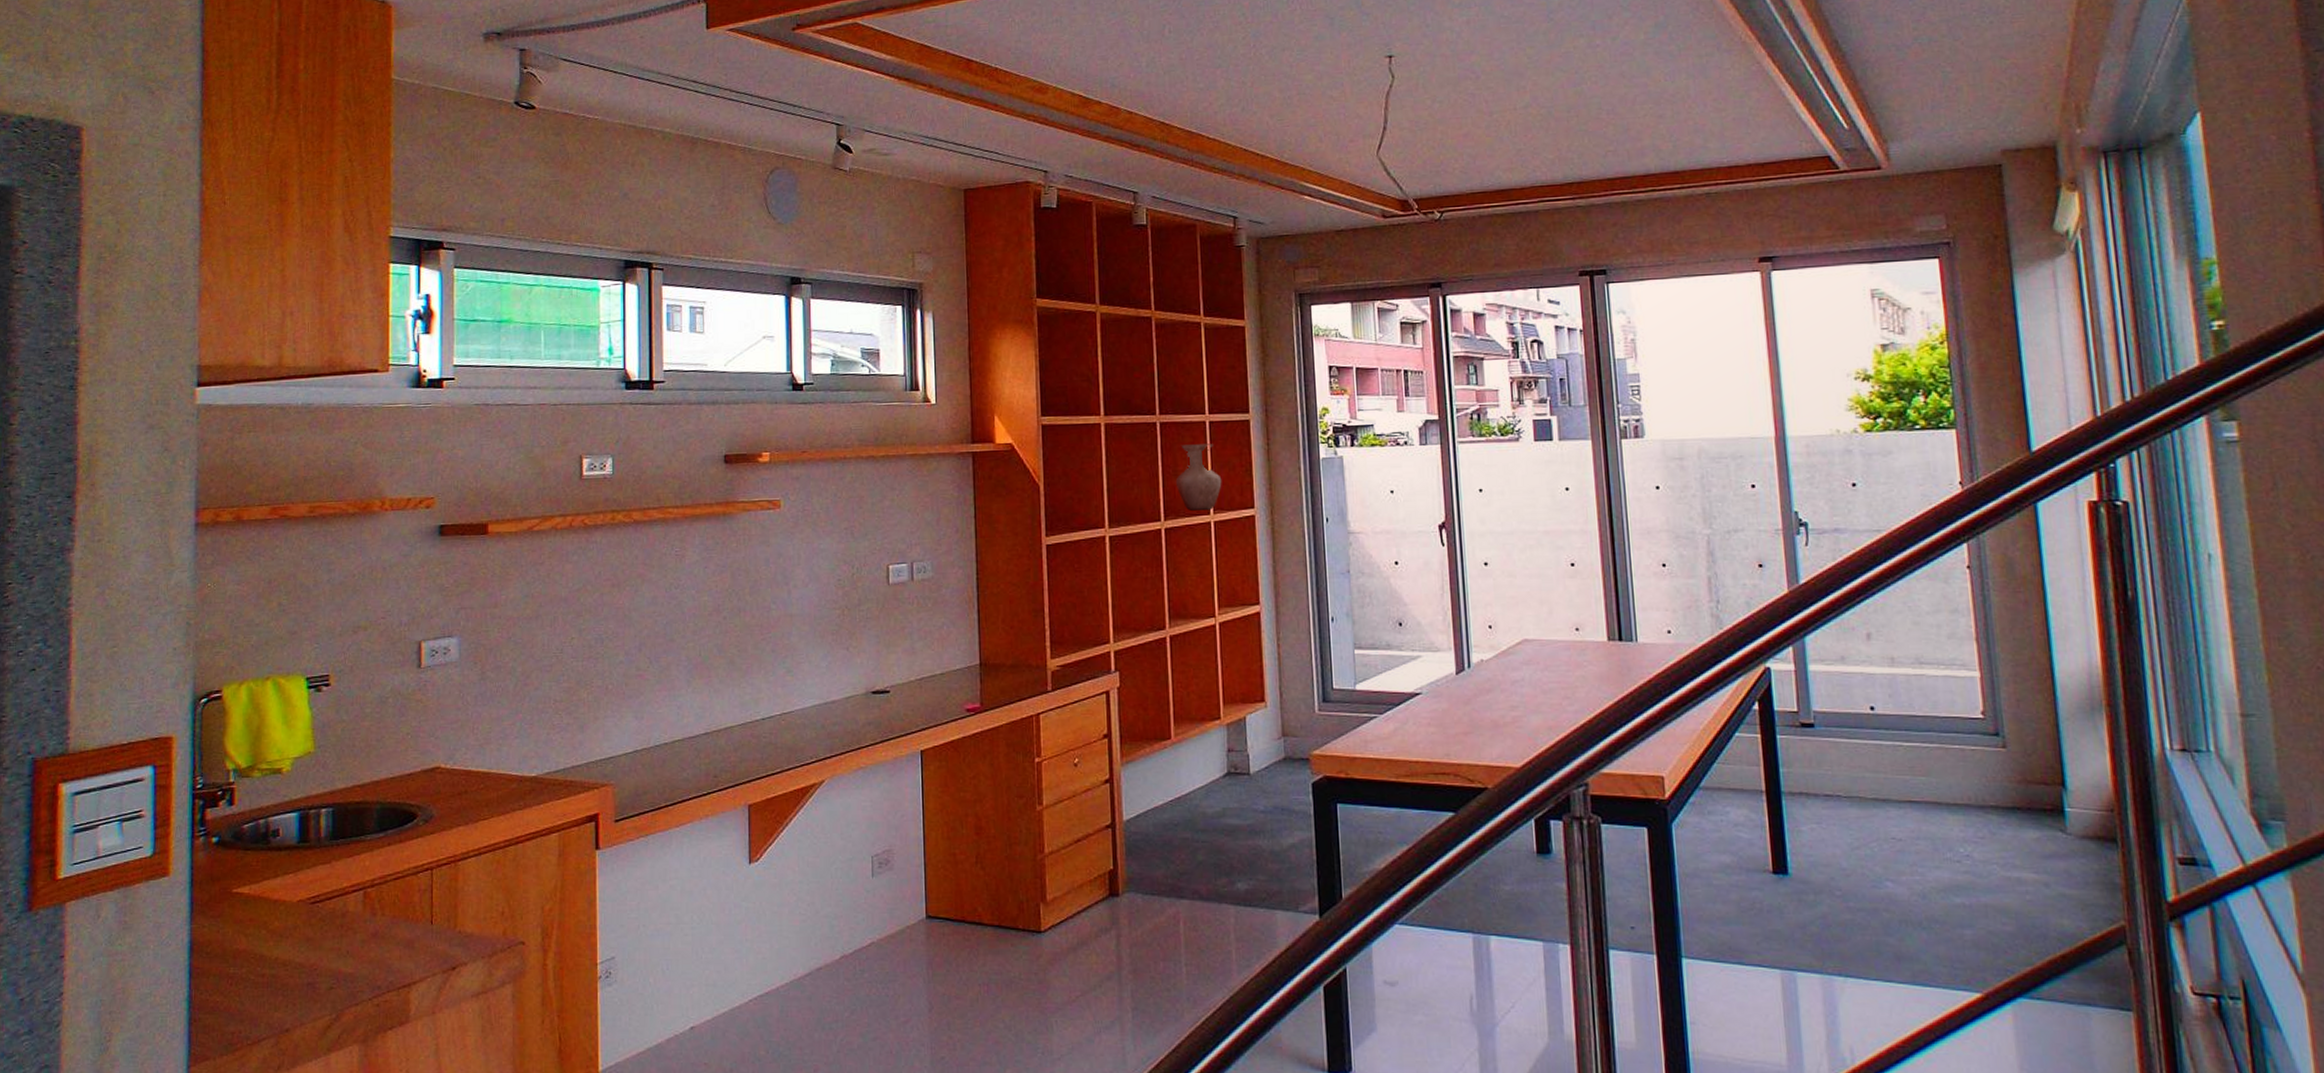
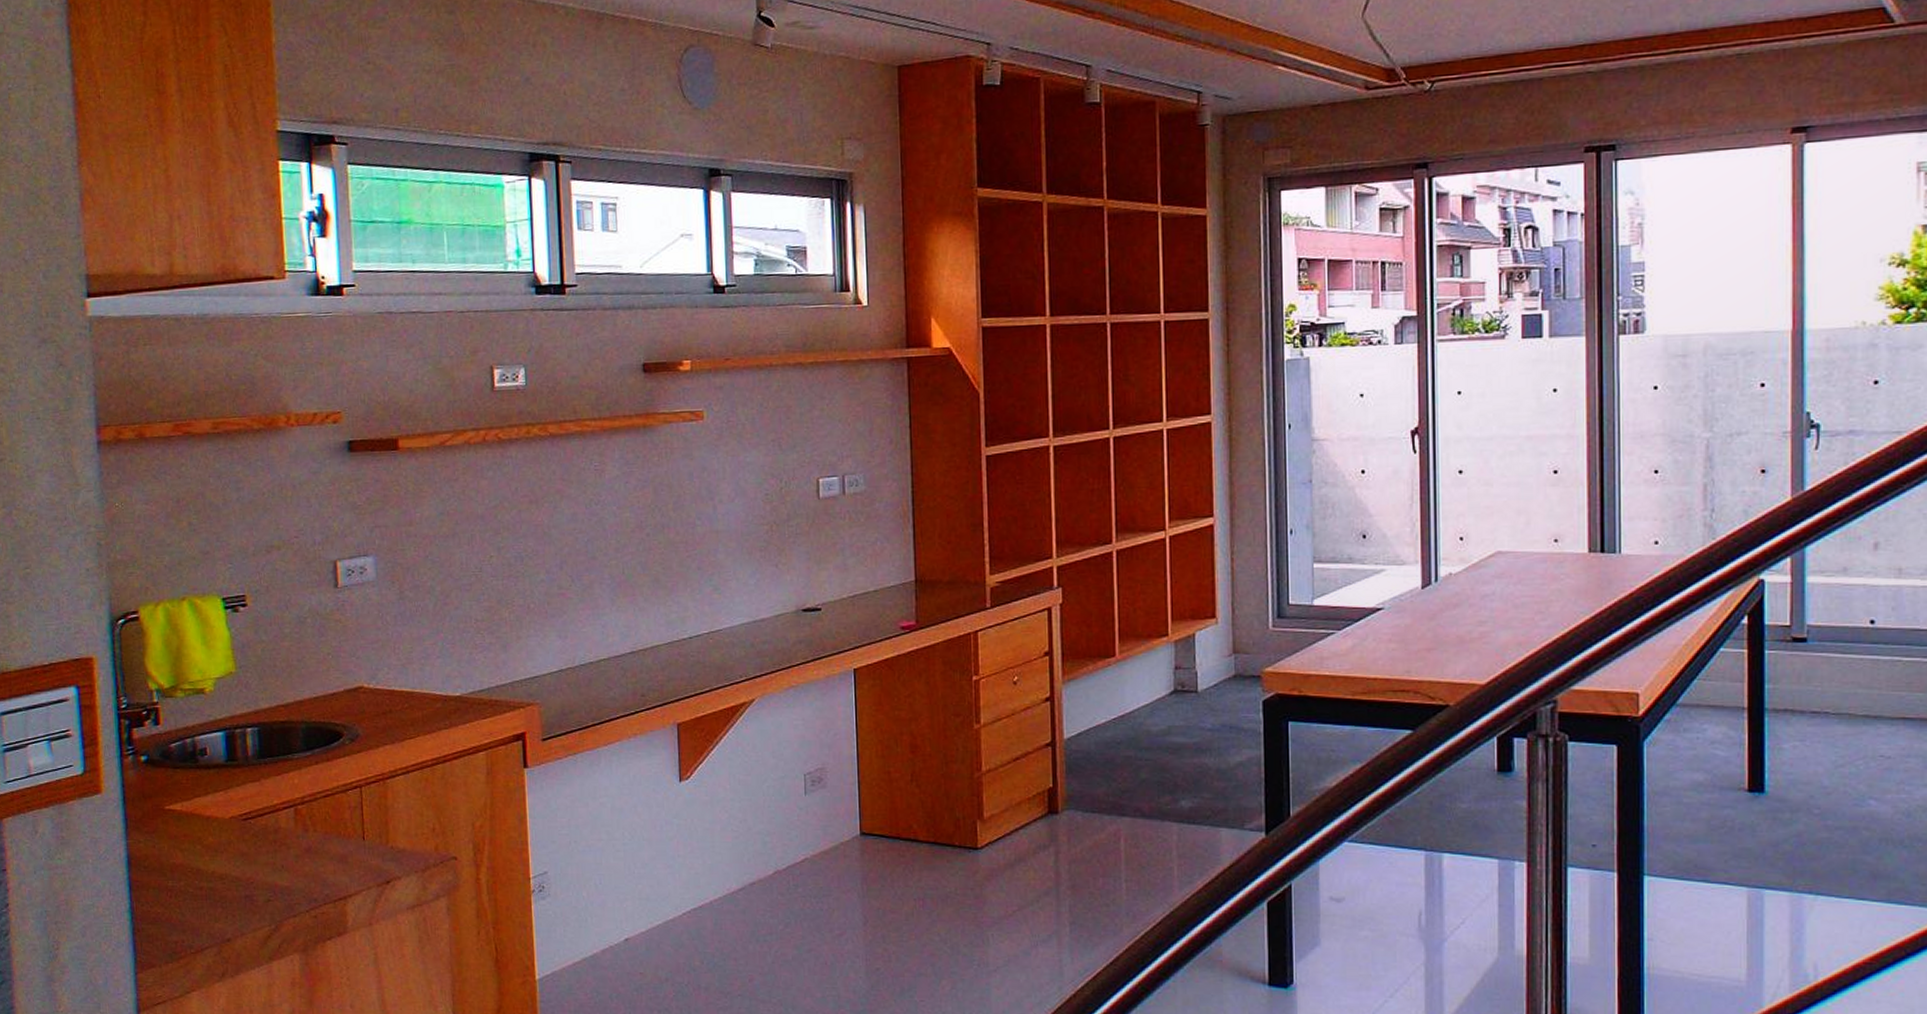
vase: present [1175,444,1222,512] -> none [1126,345,1177,419]

